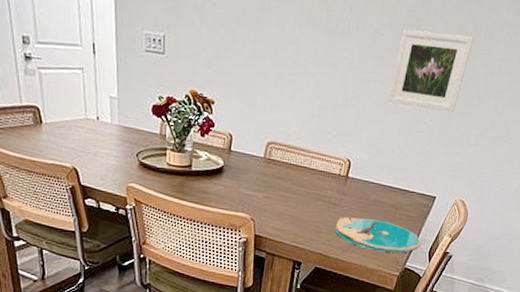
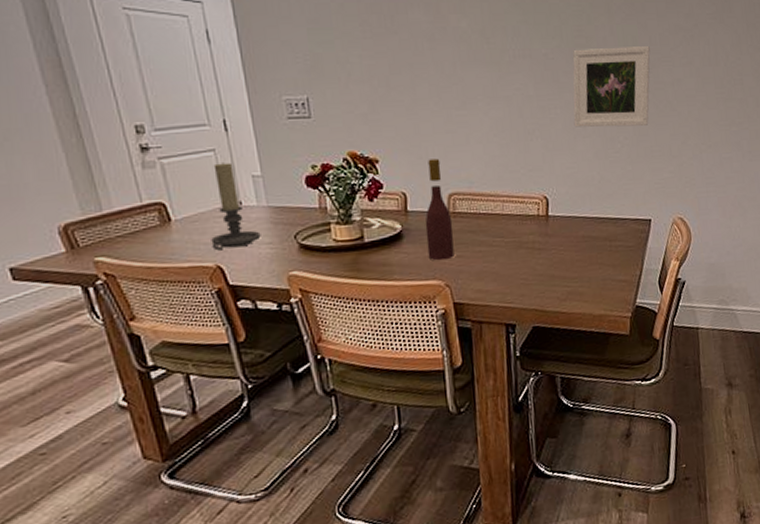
candle holder: none [71,80,111,156] -> present [211,161,261,251]
wine bottle: none [241,108,267,198] -> present [425,158,455,261]
plate: present [335,217,421,253] -> none [546,257,648,293]

